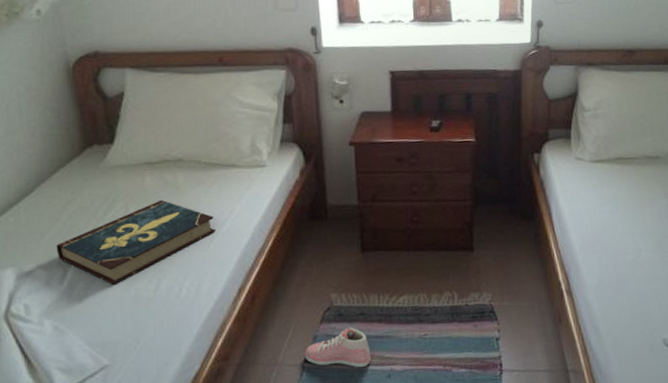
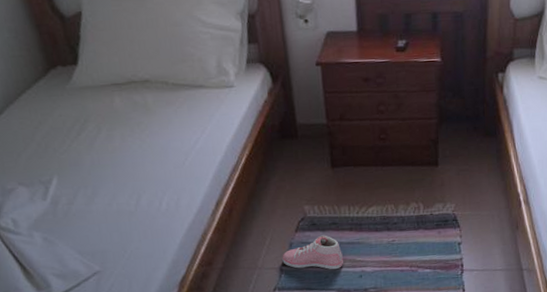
book: present [56,199,216,286] -> none [34,119,189,201]

